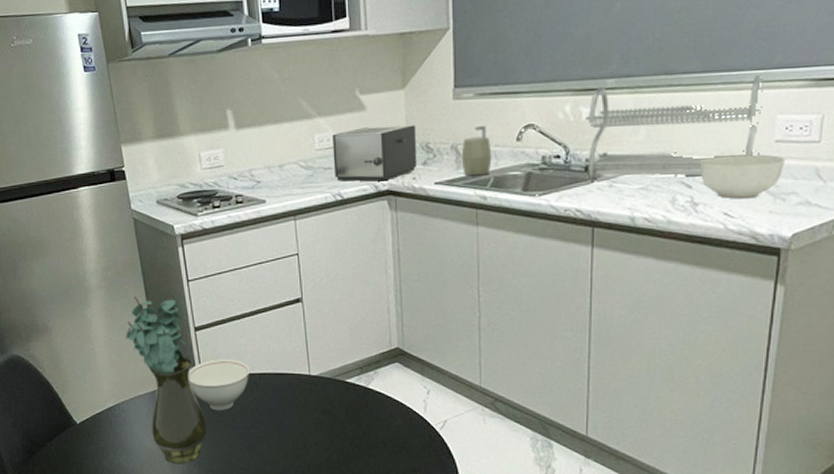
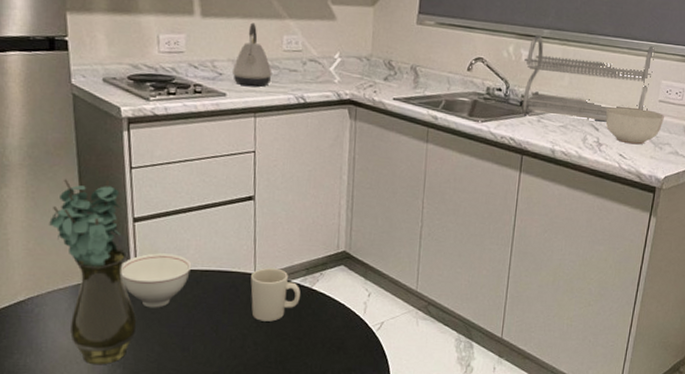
kettle: none [268,126,307,191] -> present [231,22,272,87]
mug: none [306,368,356,422] -> present [250,268,300,322]
toaster: present [332,125,418,182] -> none [299,36,381,91]
soap dispenser: present [461,125,492,176] -> none [418,52,446,98]

